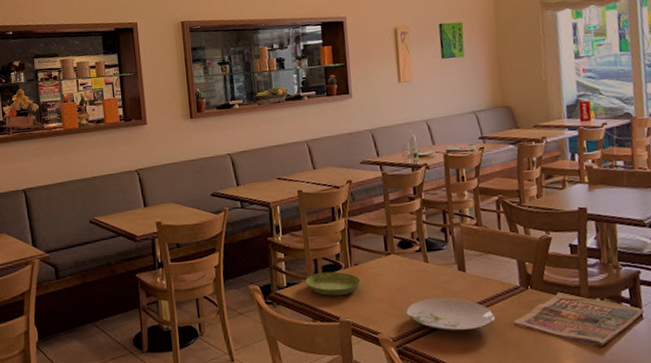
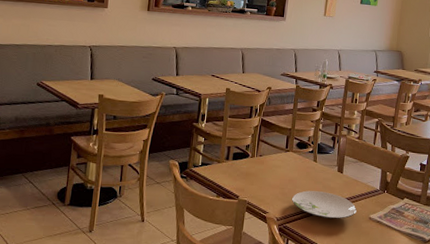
saucer: present [305,271,362,296] -> none [217,158,262,179]

